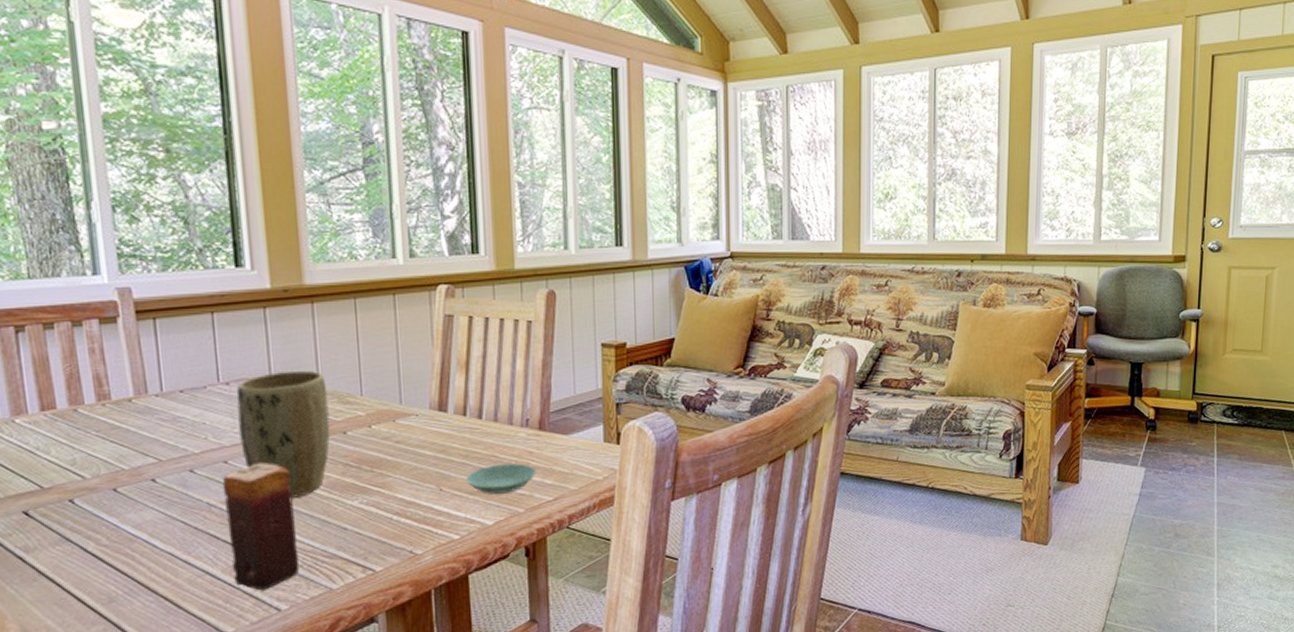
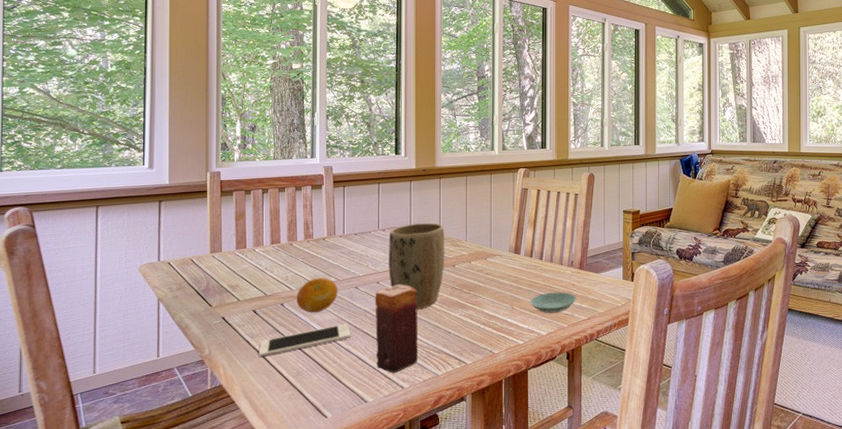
cell phone: none [40,524,189,580] -> present [258,323,350,357]
fruit: none [94,458,162,512] -> present [297,278,338,313]

